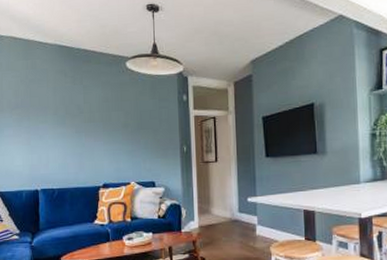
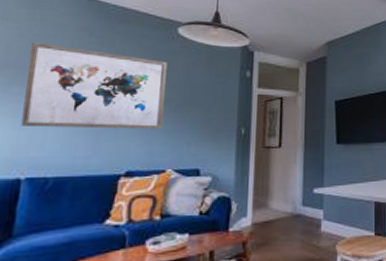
wall art: none [29,86,124,152] -> present [20,42,167,129]

